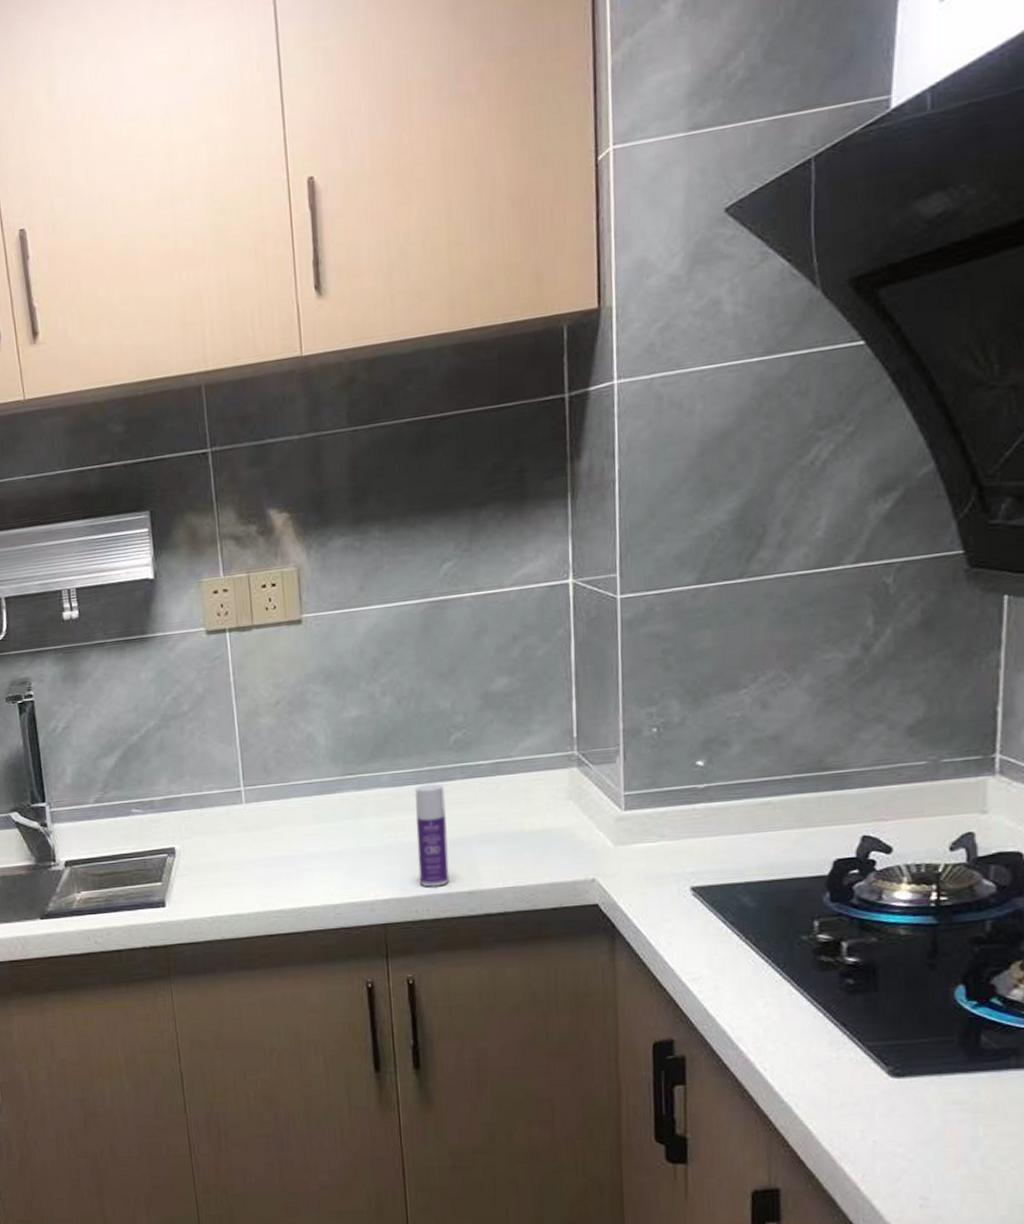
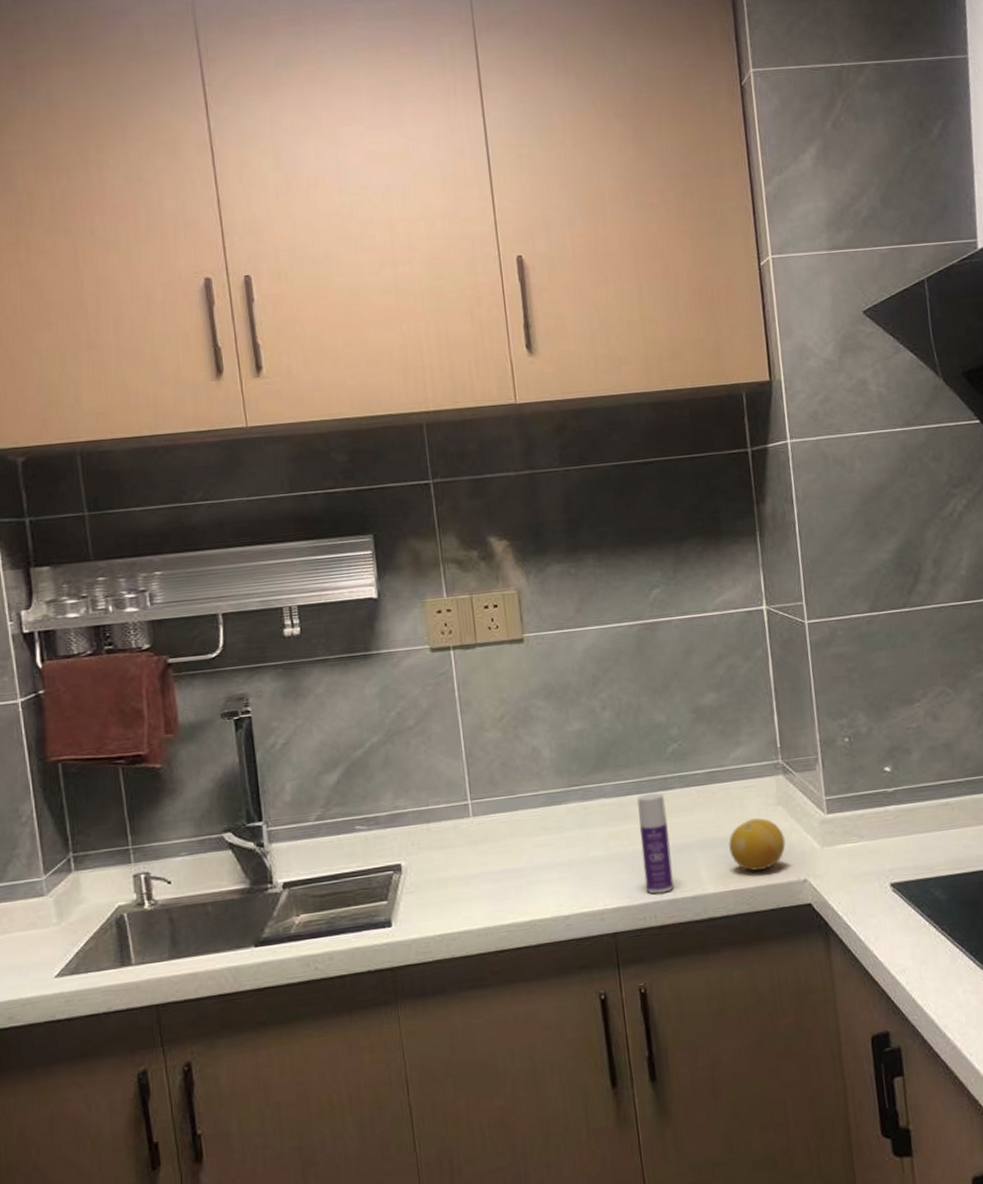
fruit: none [511,813,574,868] -> present [729,818,786,871]

